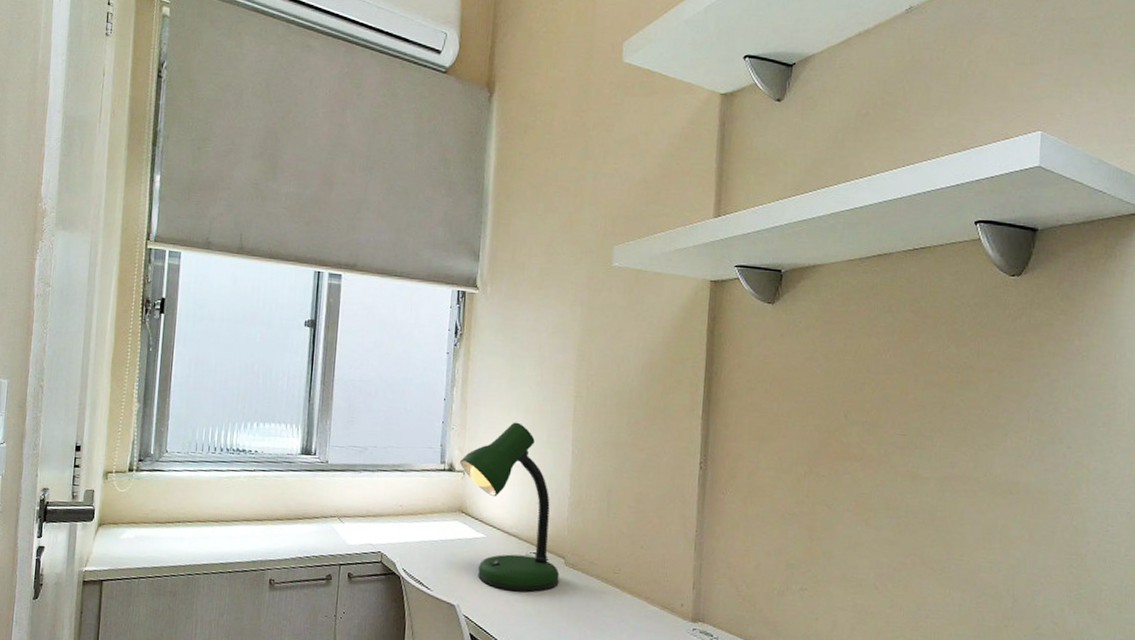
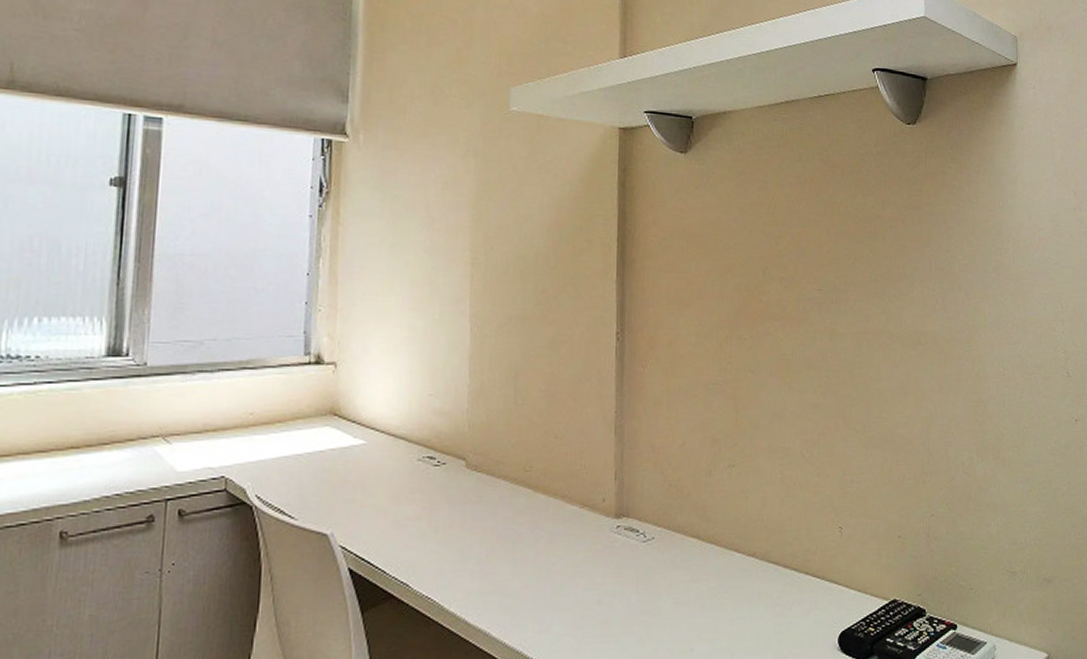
desk lamp: present [460,422,560,592] -> none [330,298,460,508]

